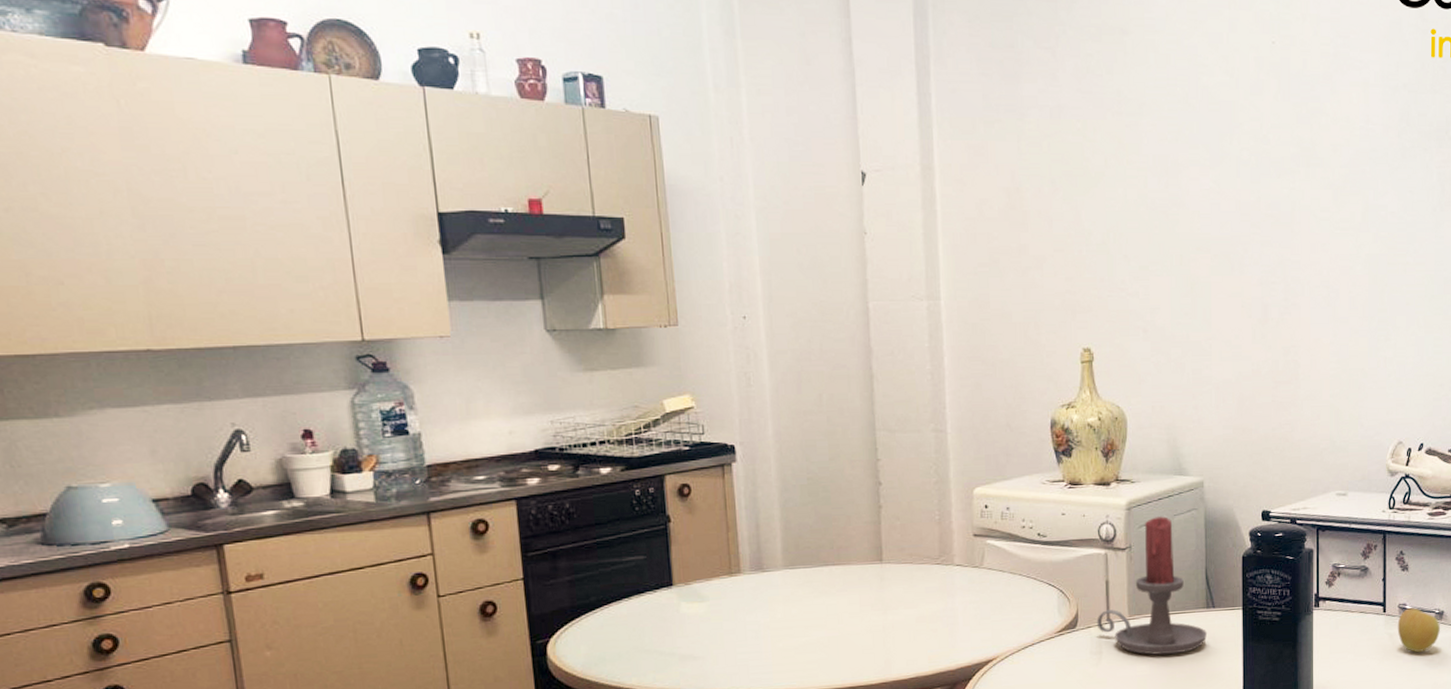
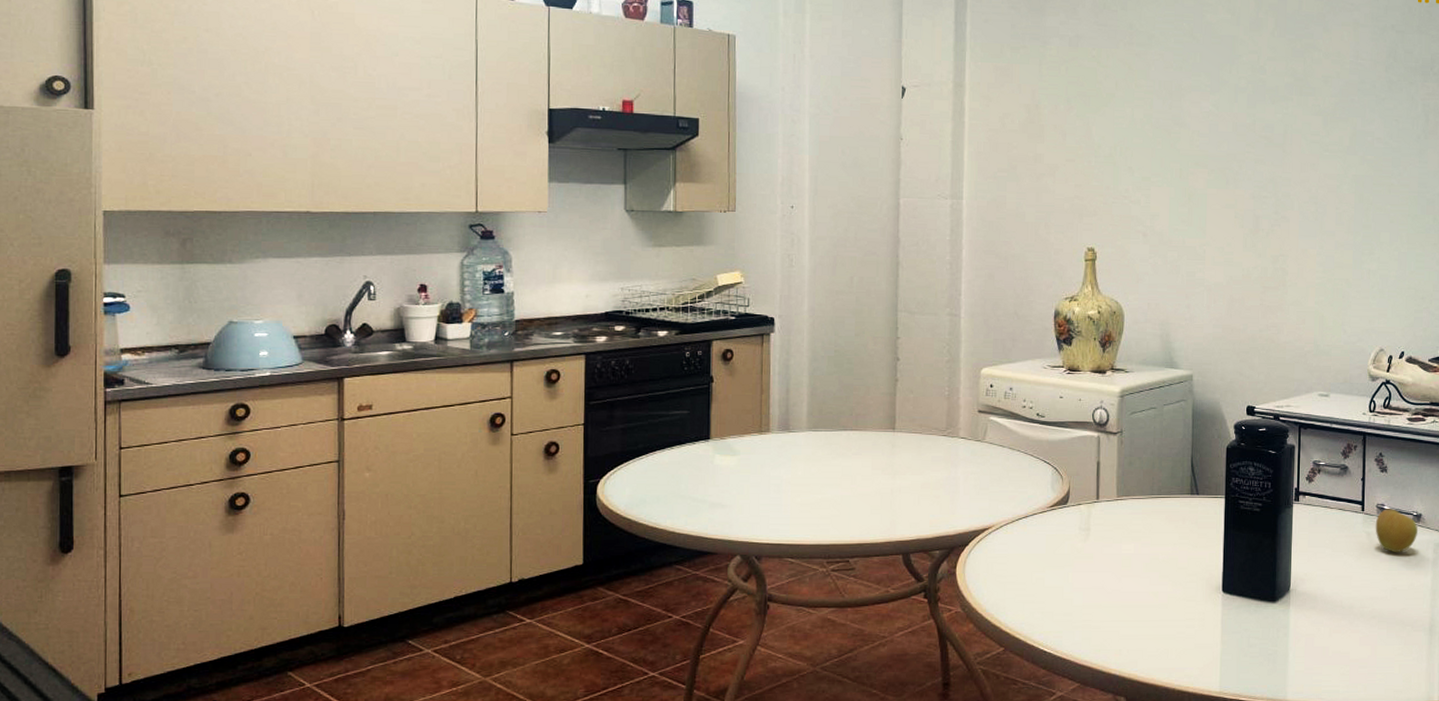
candle holder: present [1096,515,1208,655] -> none [1086,404,1191,536]

